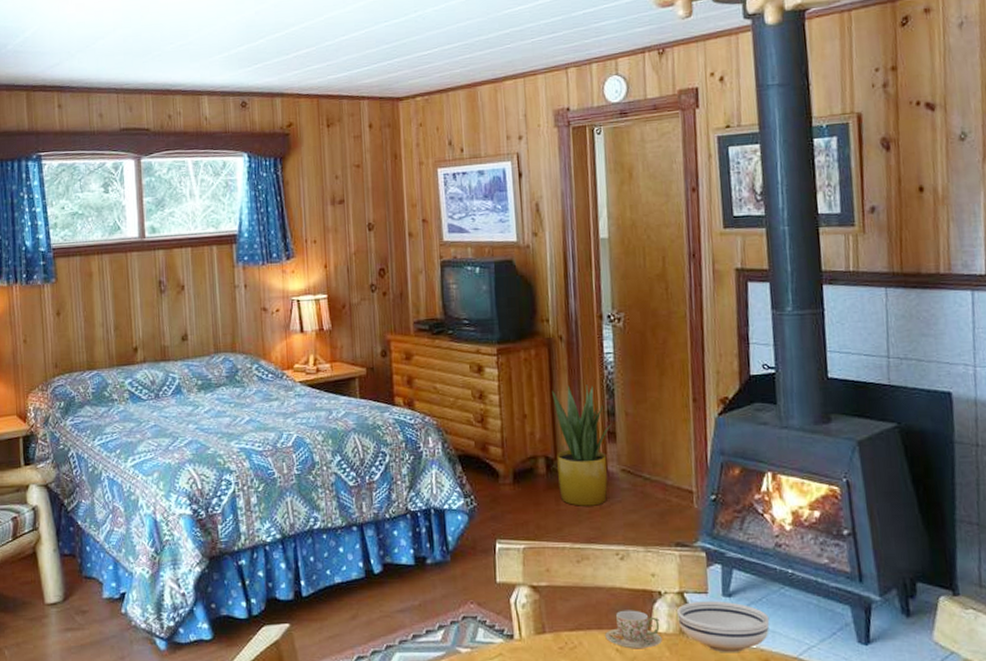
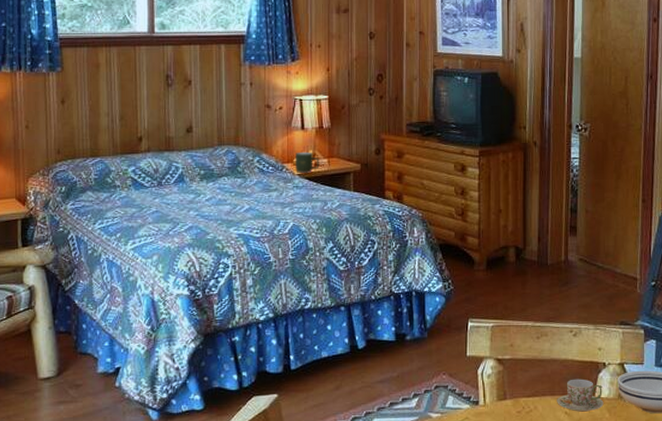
mug: none [296,356,322,380] -> present [296,151,319,173]
planter: present [552,385,613,506] -> none [525,185,574,290]

